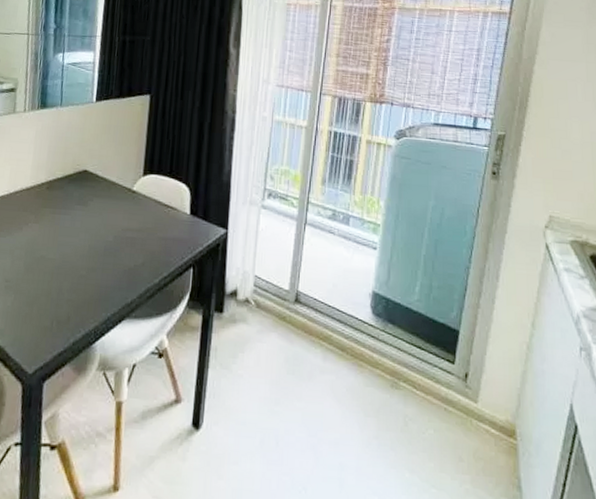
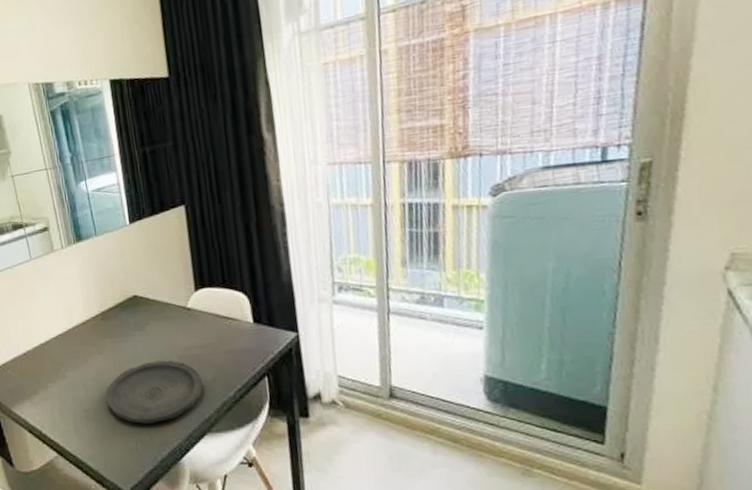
plate: none [30,238,132,302] -> present [105,360,203,424]

